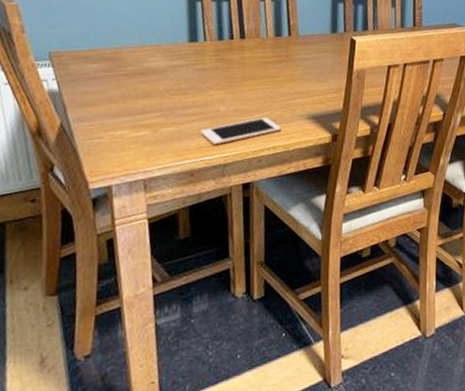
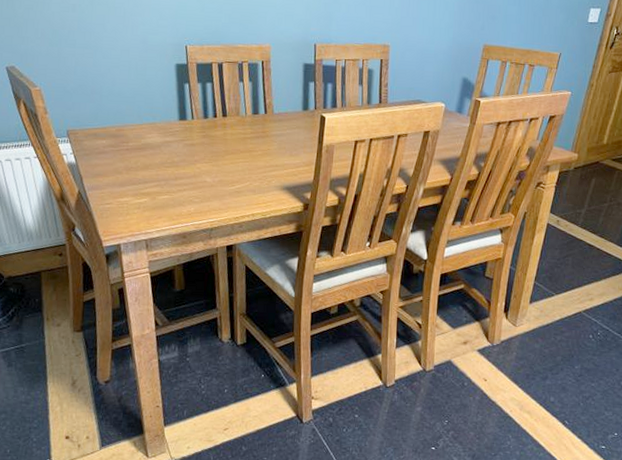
cell phone: present [201,117,281,145] -> none [191,188,259,211]

